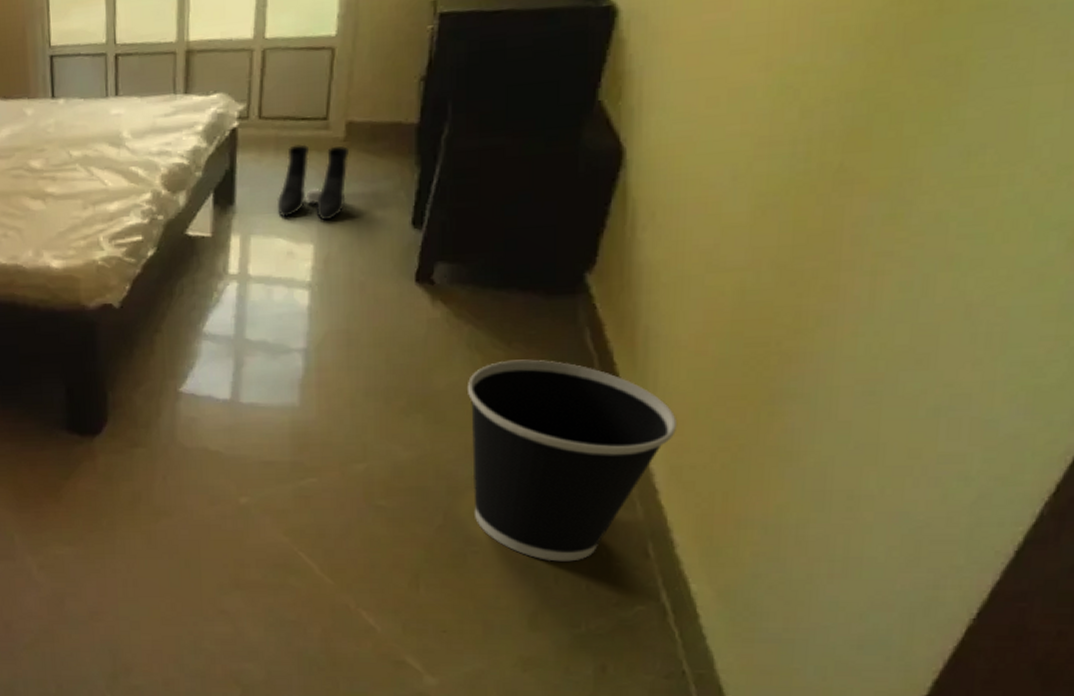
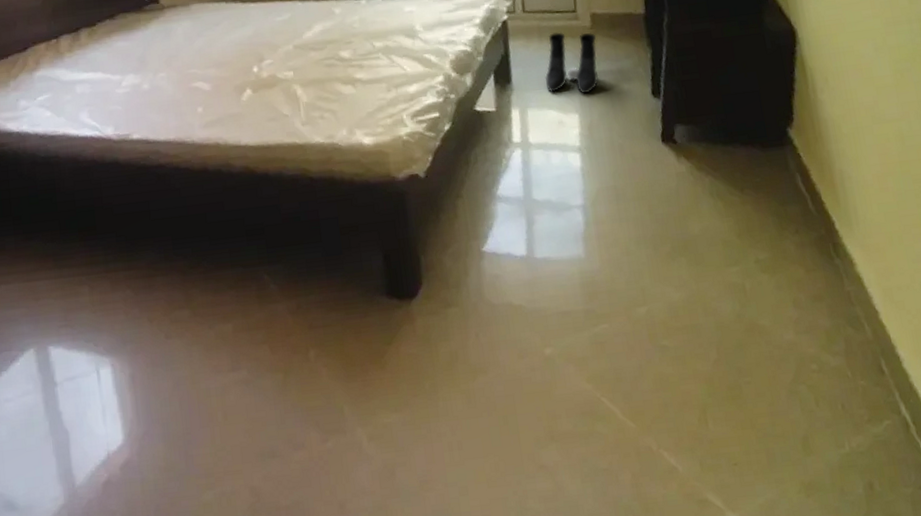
wastebasket: present [468,359,678,562] -> none [716,203,881,385]

